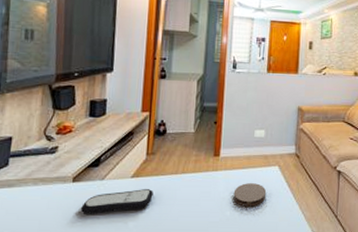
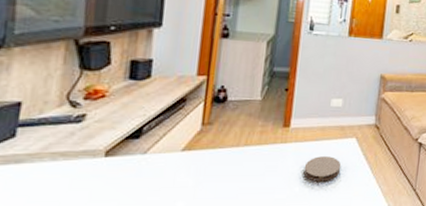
remote control: present [81,189,153,214] -> none [115,164,209,194]

